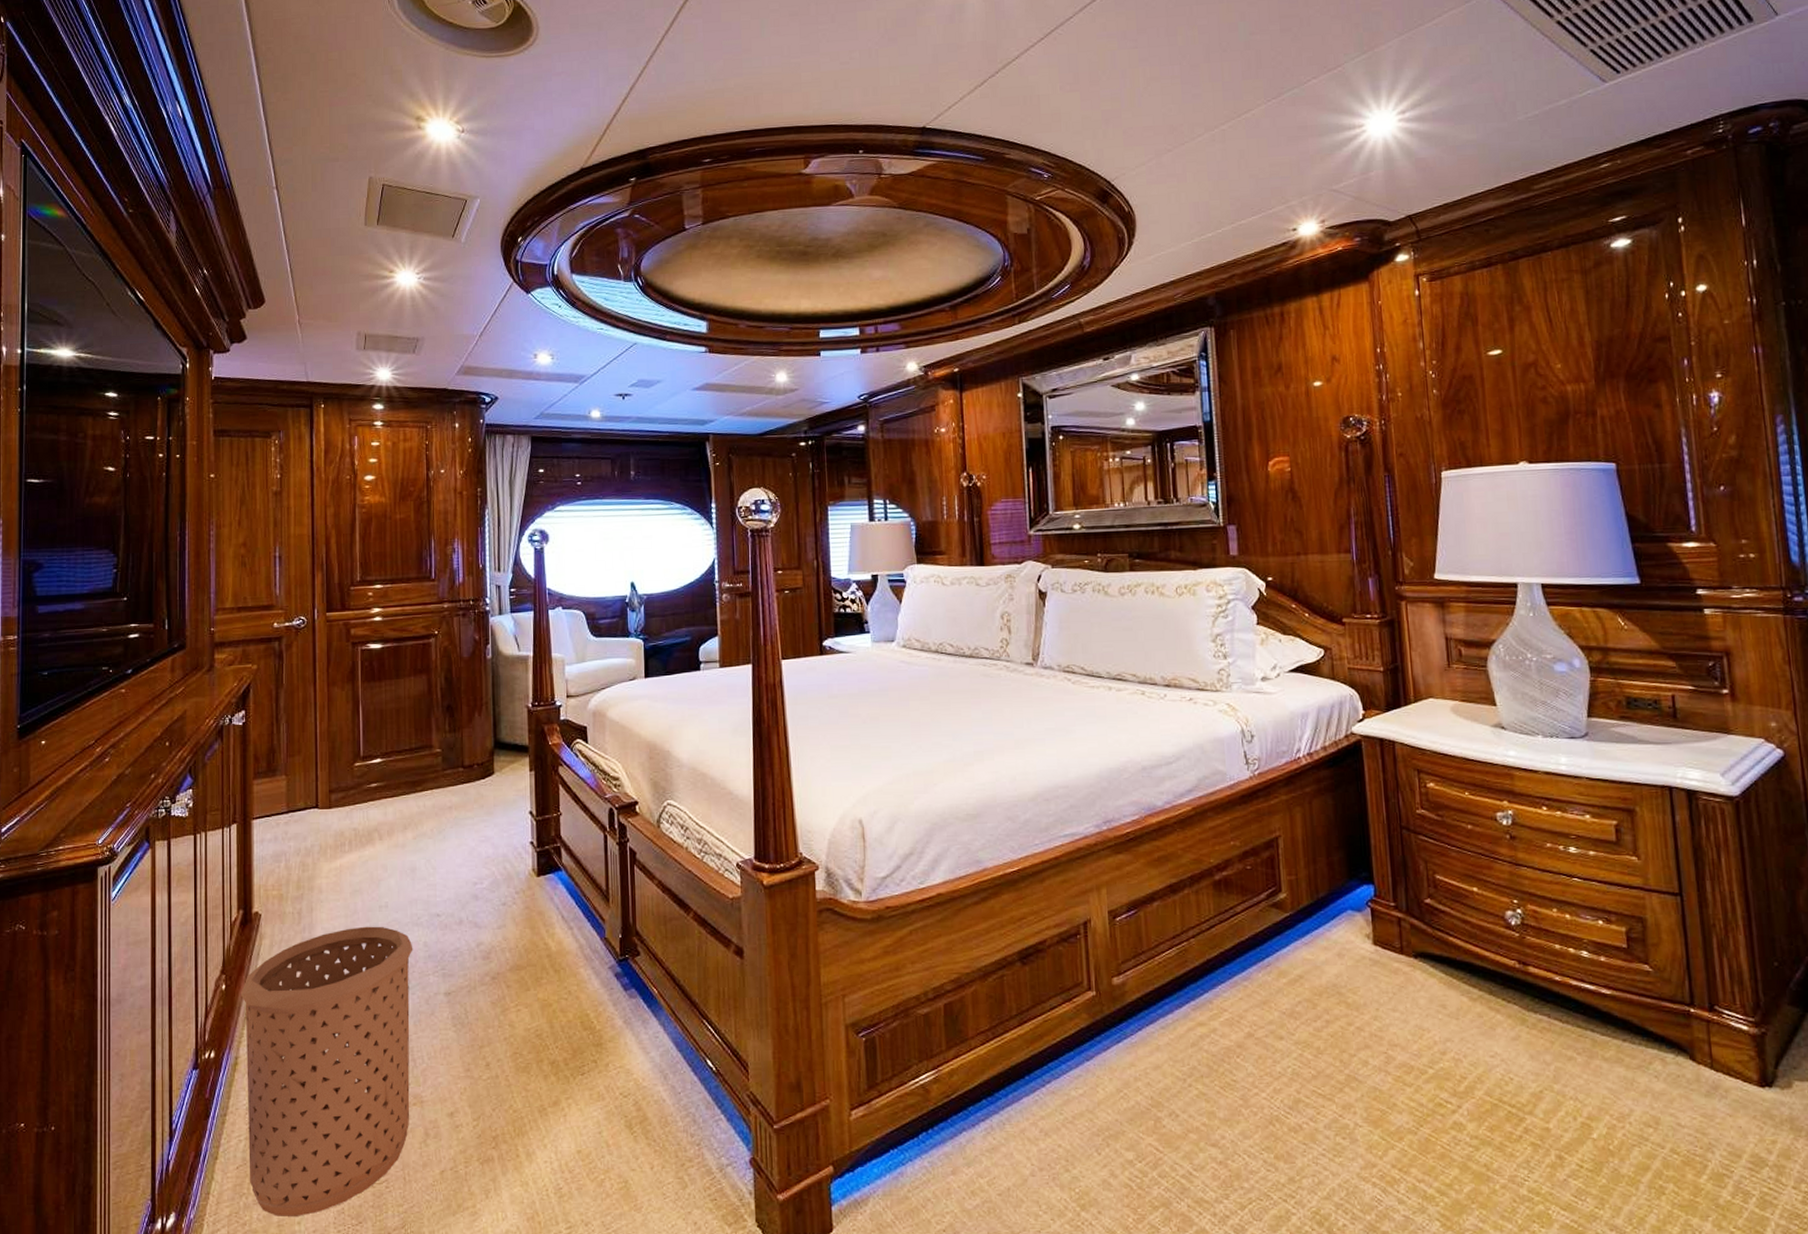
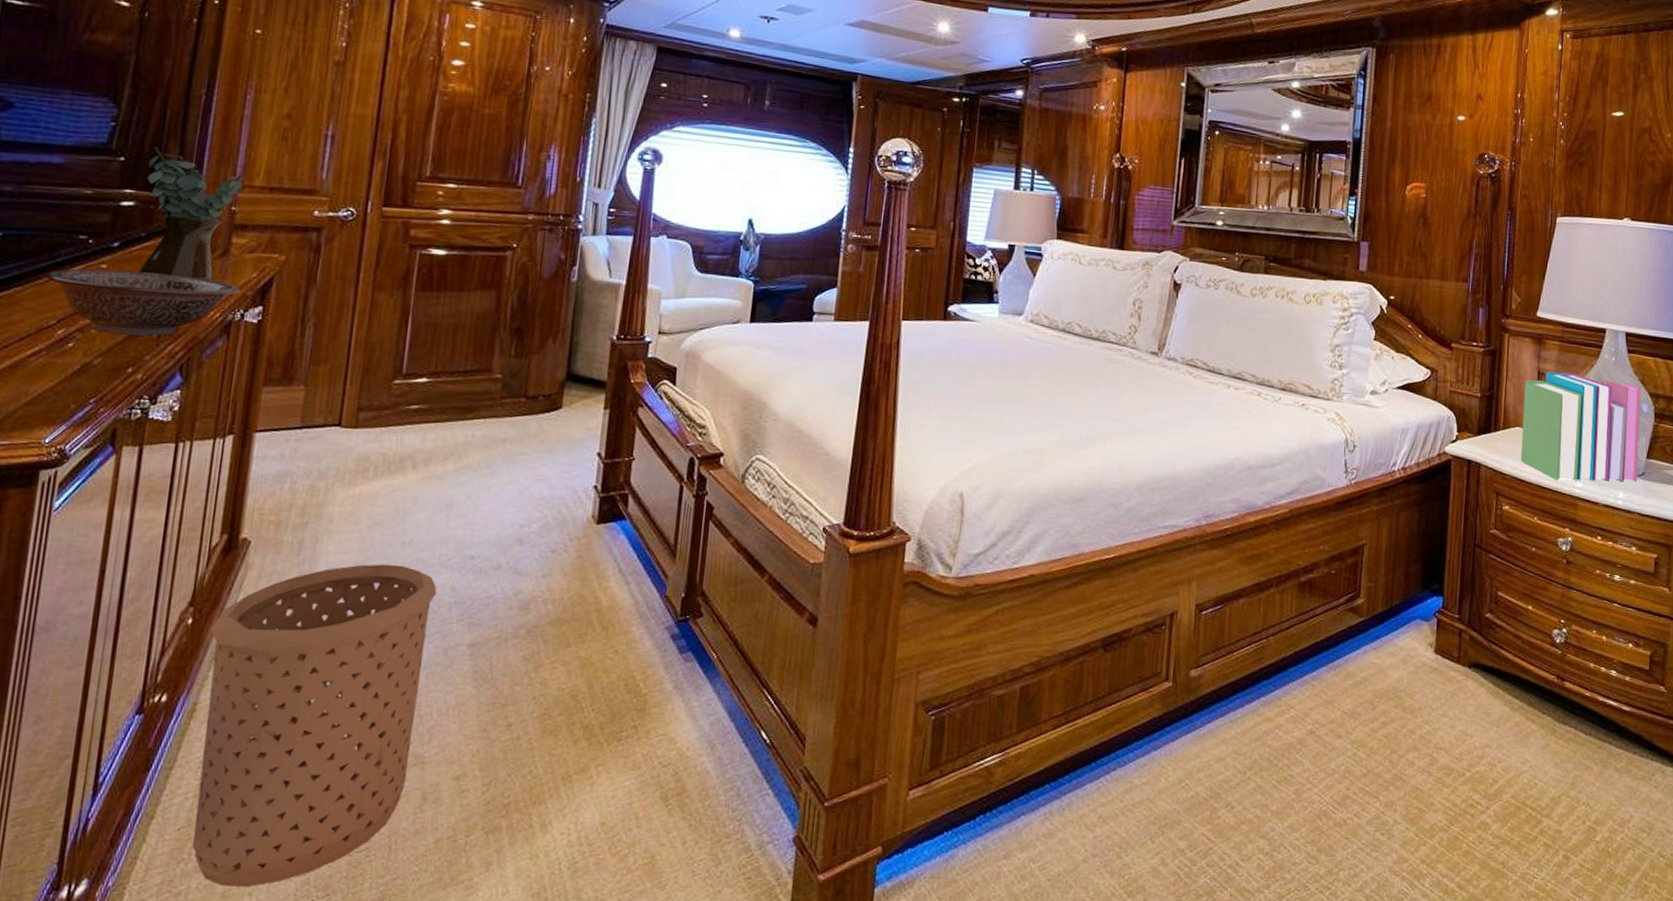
decorative bowl: none [82,691,227,747] -> present [45,269,242,337]
vase: none [145,585,217,693] -> present [138,146,243,280]
books: none [1432,635,1580,751] -> present [1520,371,1641,482]

